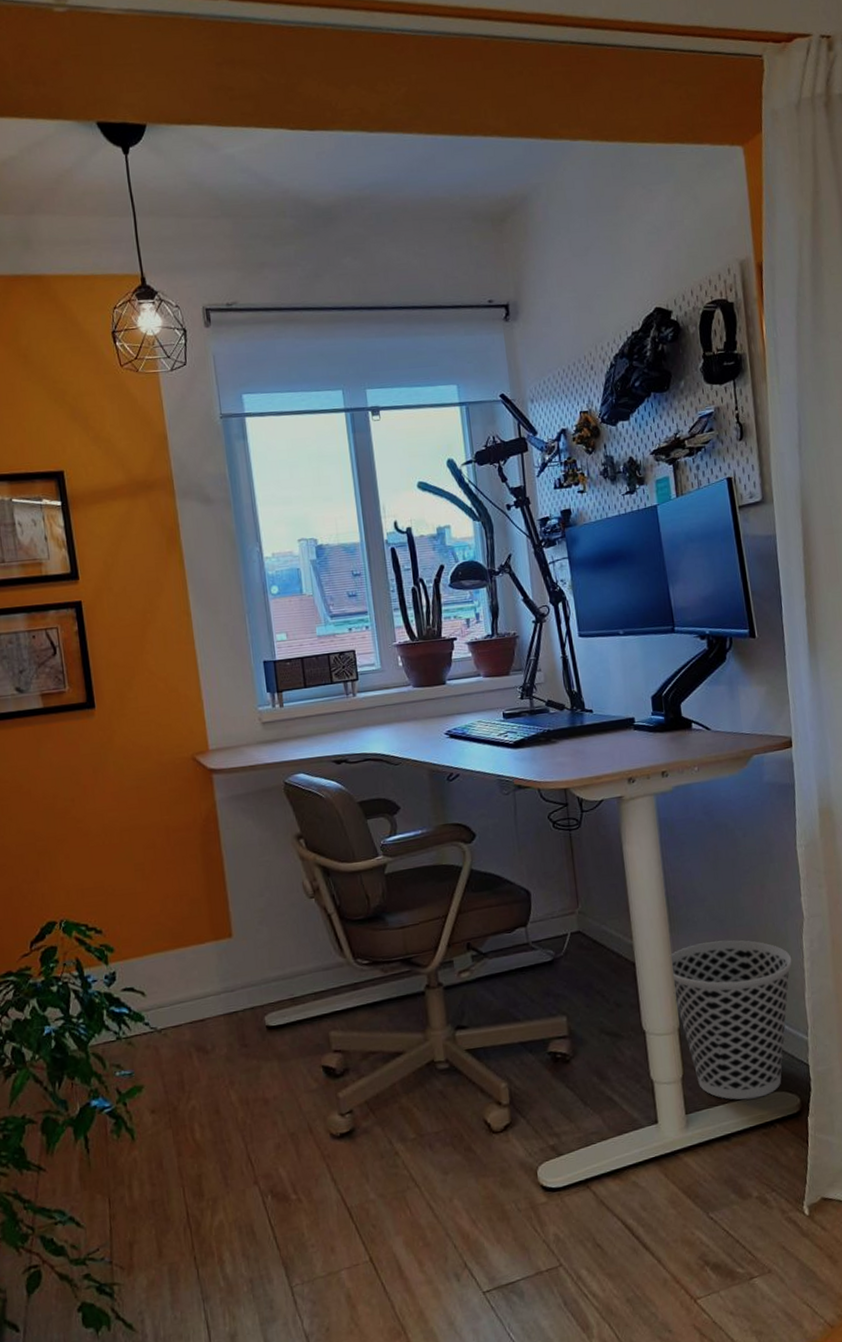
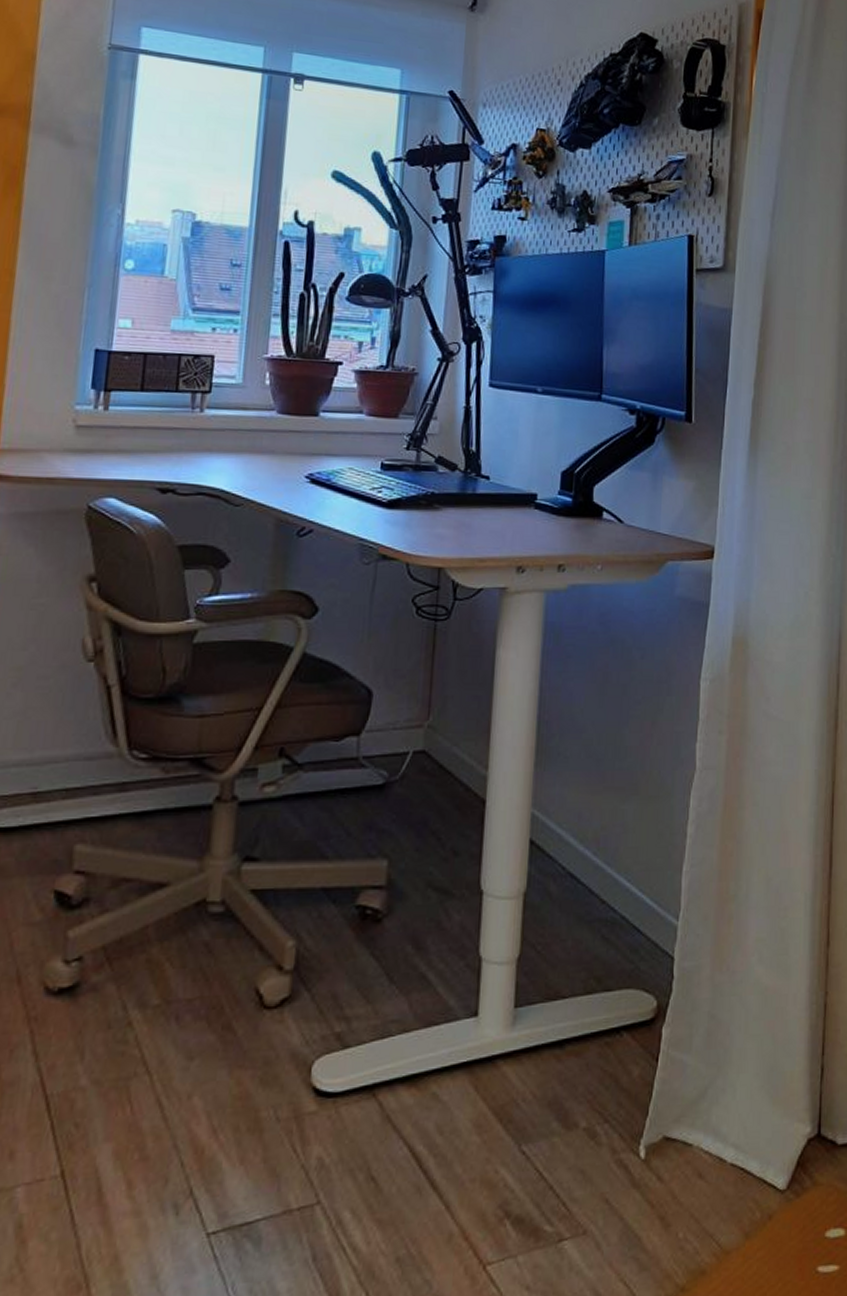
wastebasket: present [669,940,793,1100] -> none [526,785,674,996]

